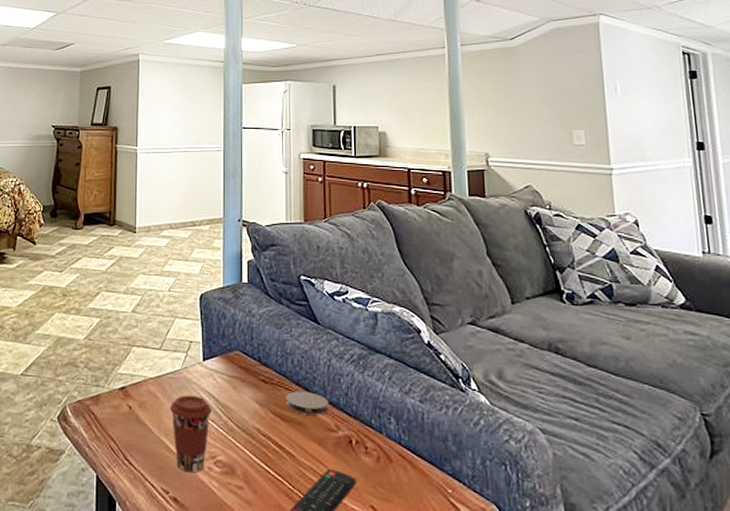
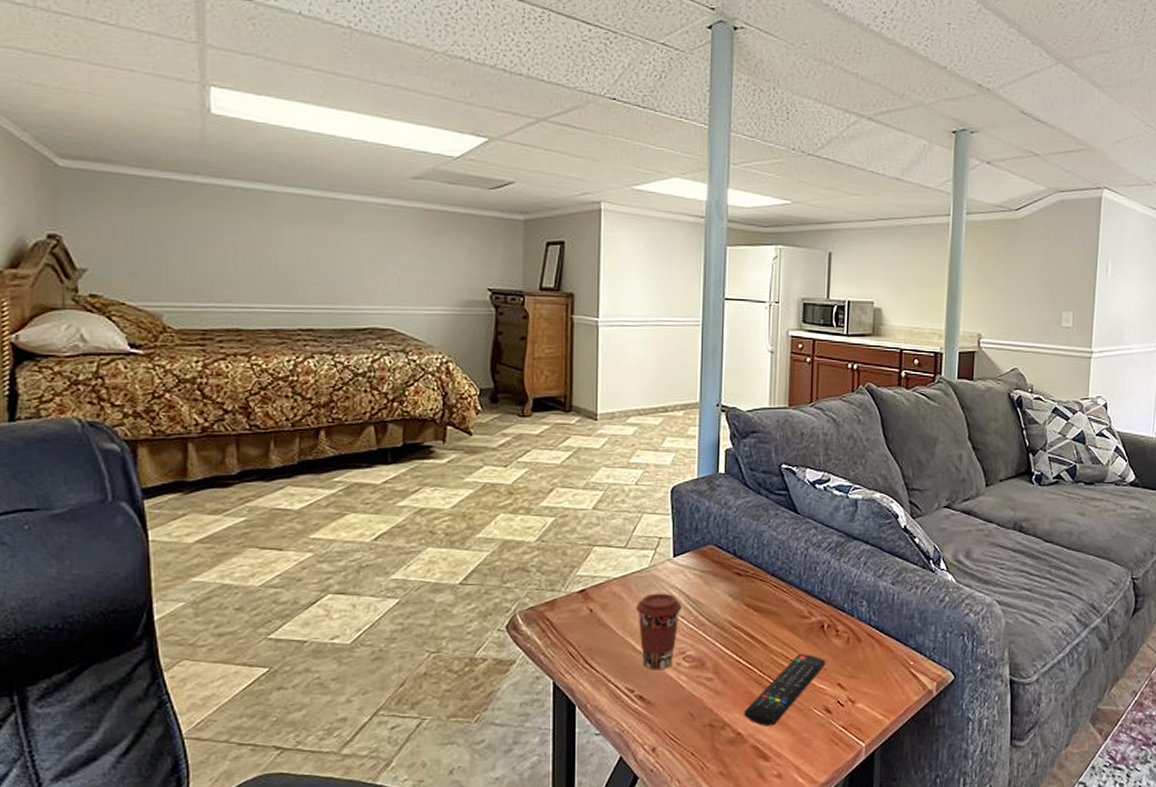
coaster: present [285,391,329,415] -> none [760,582,803,604]

